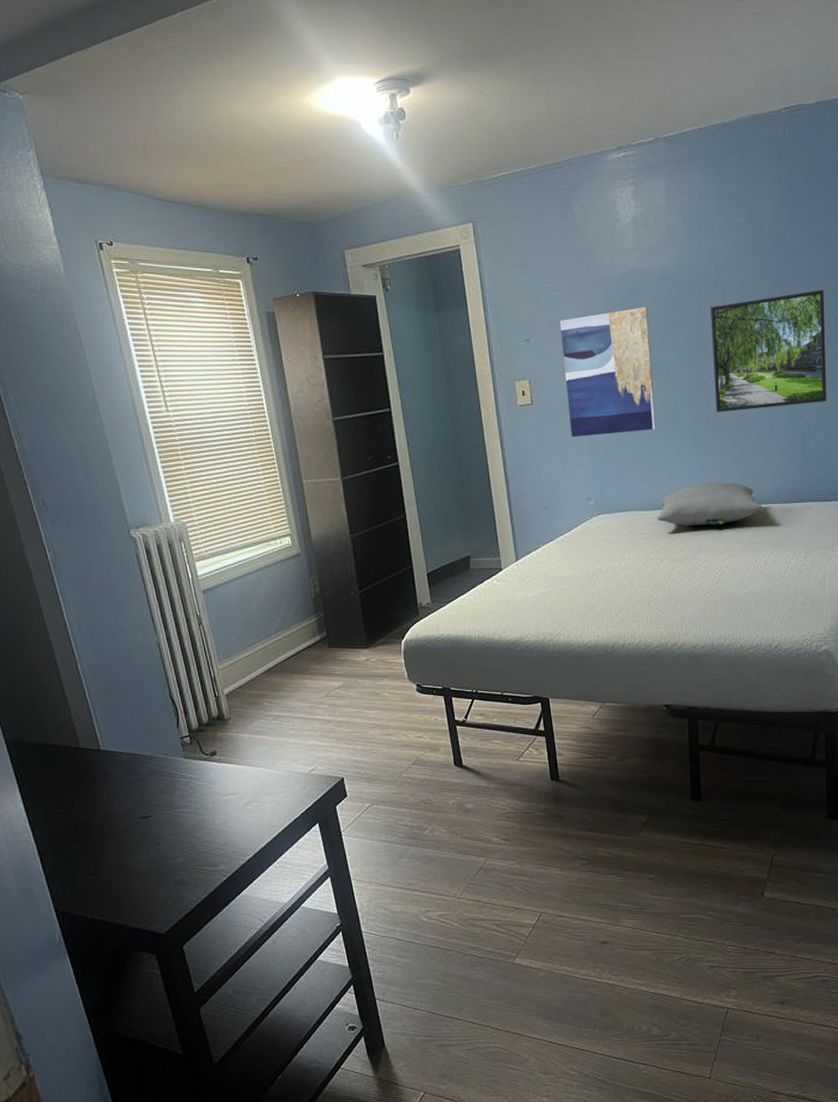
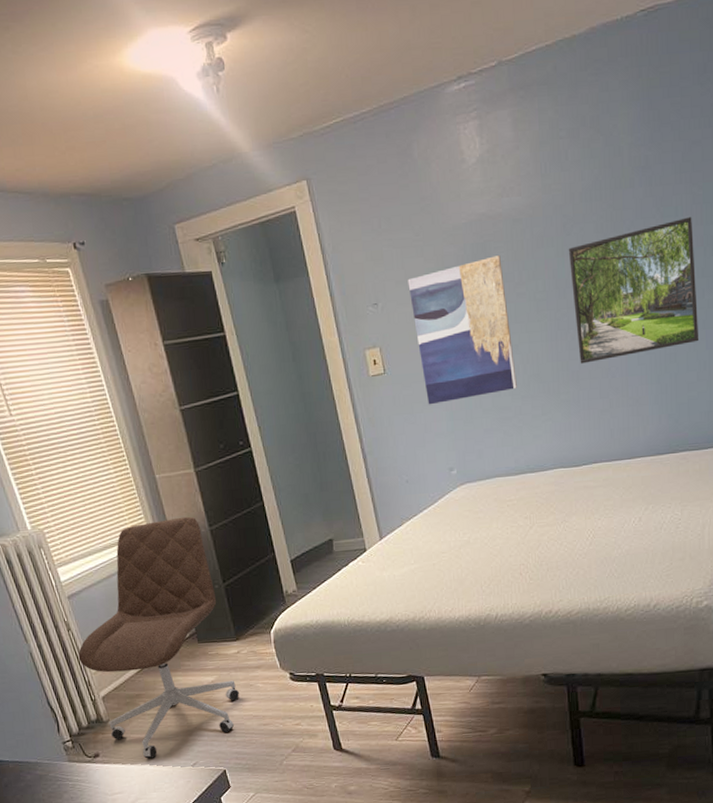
office chair: none [206,522,365,761] -> present [78,516,240,759]
pillow: present [657,482,762,526] -> none [524,438,634,488]

